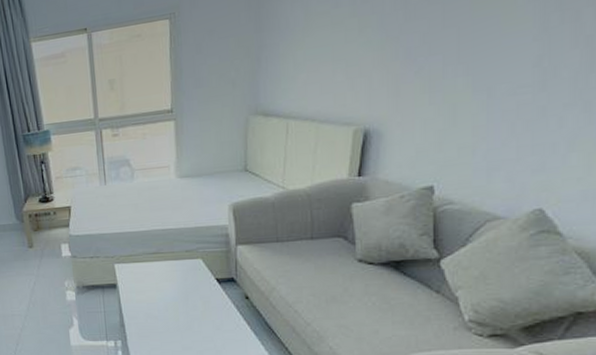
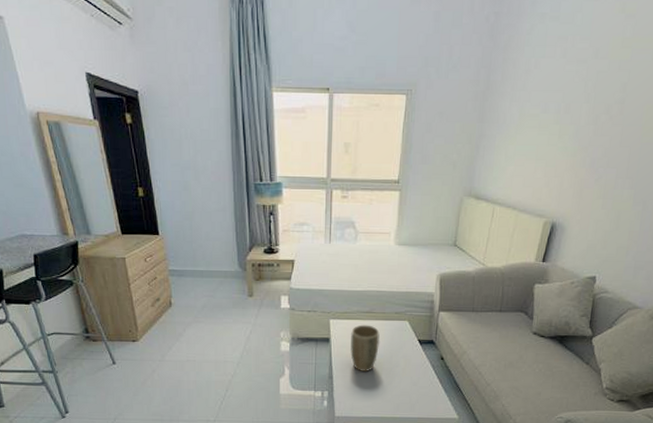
plant pot: none [139,266,172,317] -> present [350,324,380,371]

